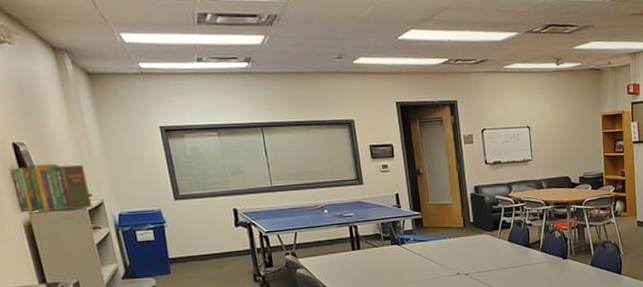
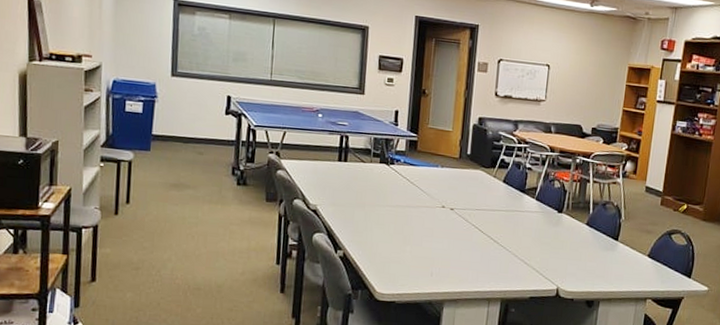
books: present [12,163,93,213] -> none [20,15,91,68]

